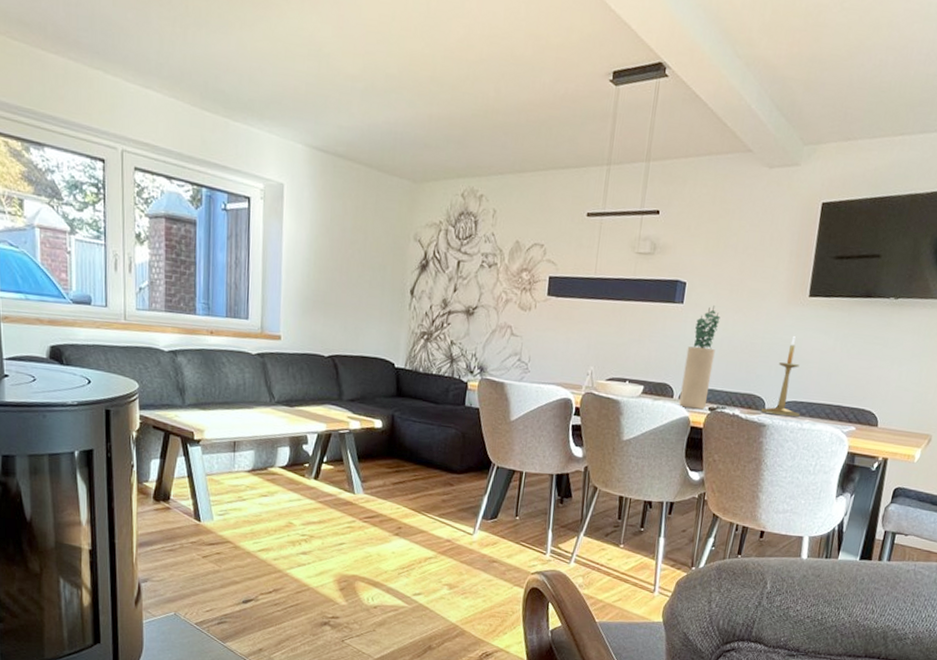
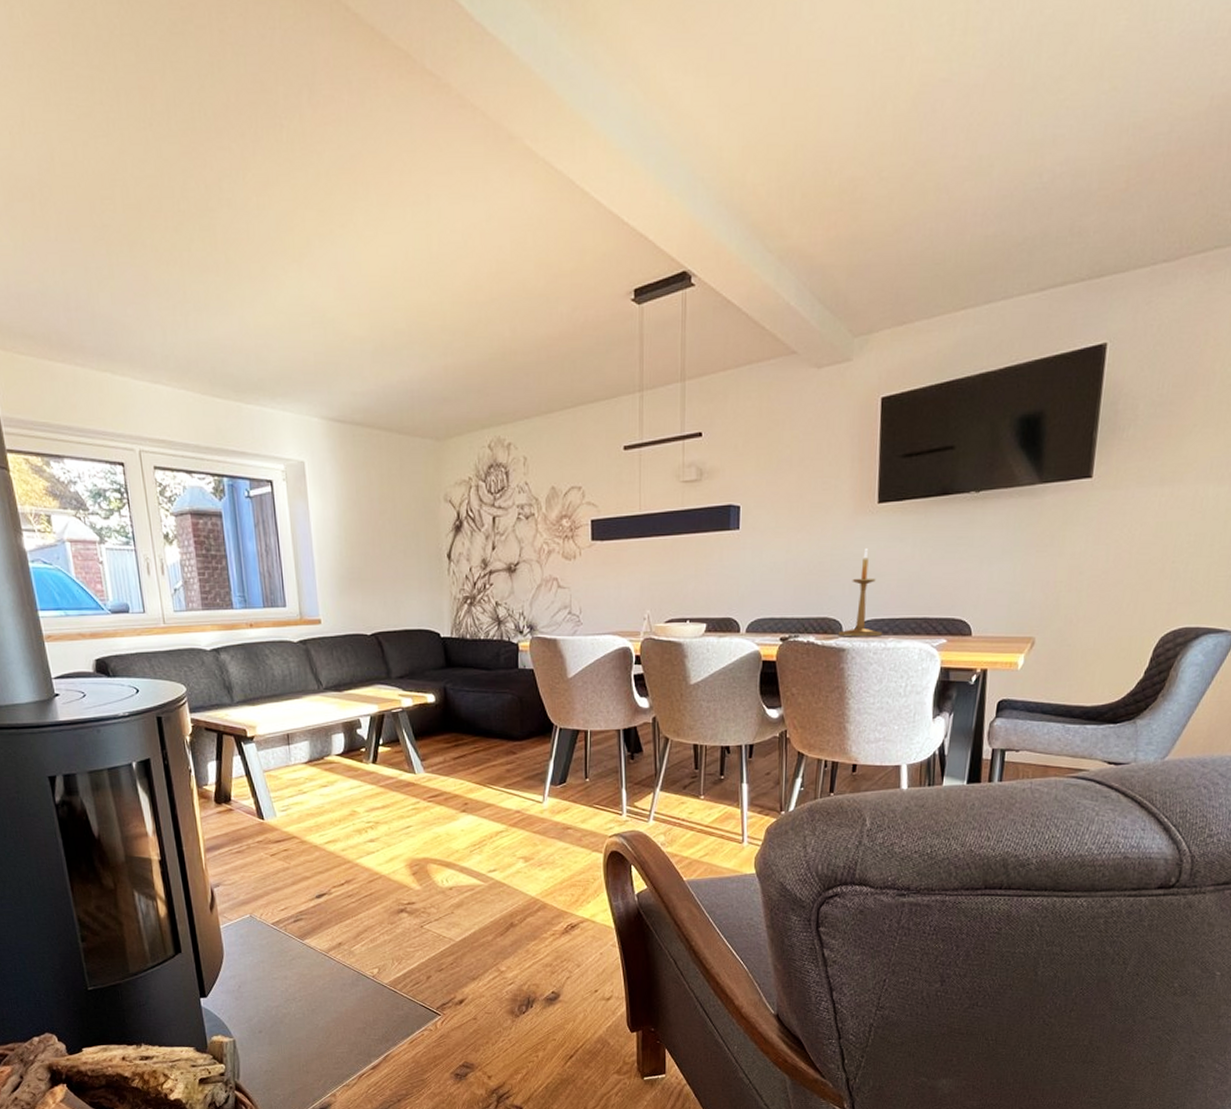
vase: present [679,305,720,410] -> none [747,527,782,641]

